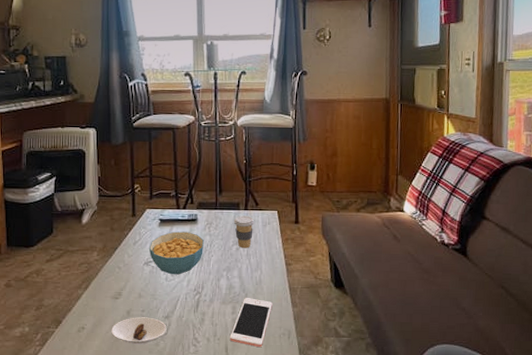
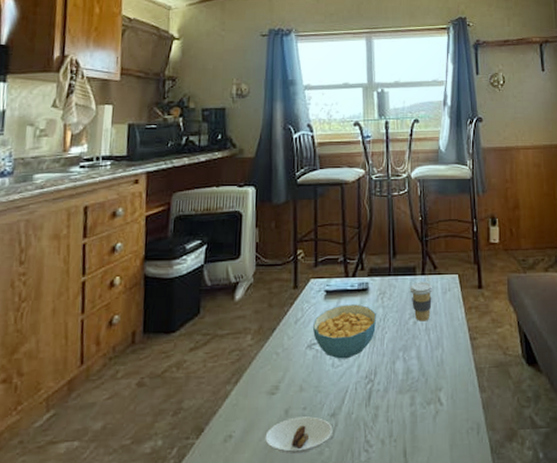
cell phone: present [229,298,273,348] -> none [408,383,457,449]

